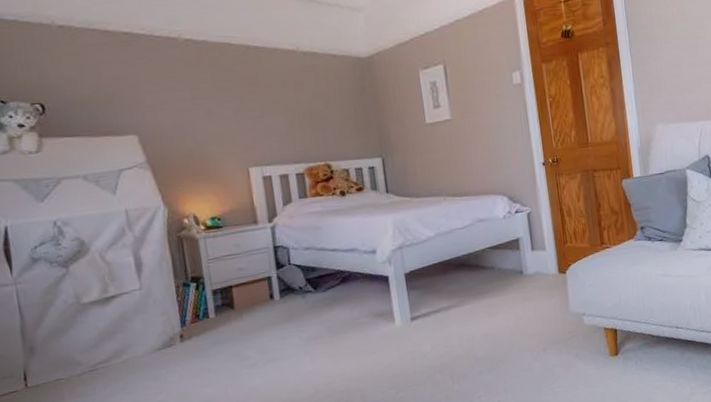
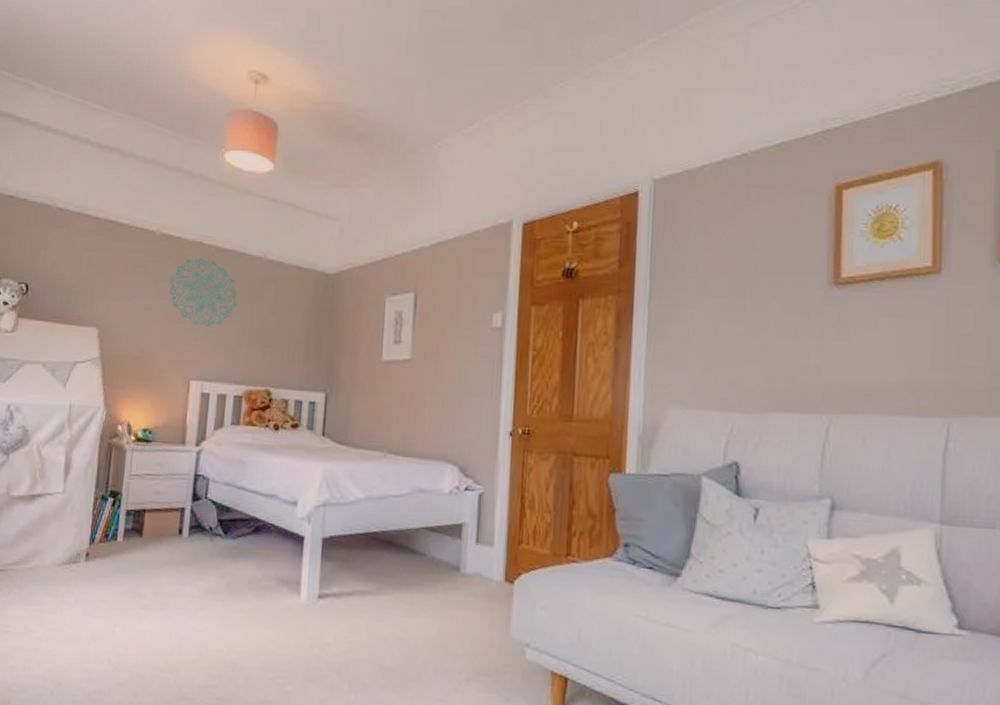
wall decoration: none [204,56,279,119] -> present [169,257,237,327]

